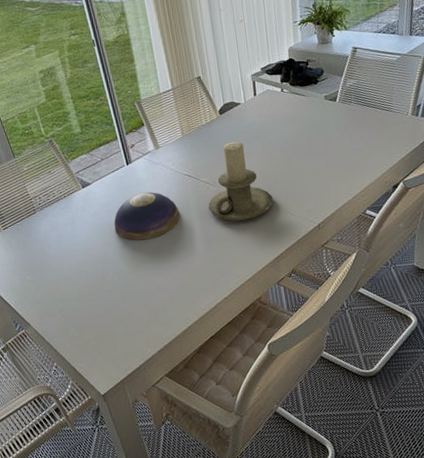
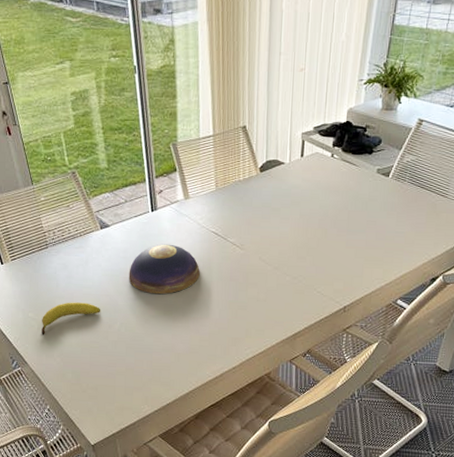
fruit: none [38,258,93,296] -> present [42,302,101,336]
candle holder: present [208,141,273,221] -> none [231,204,301,290]

